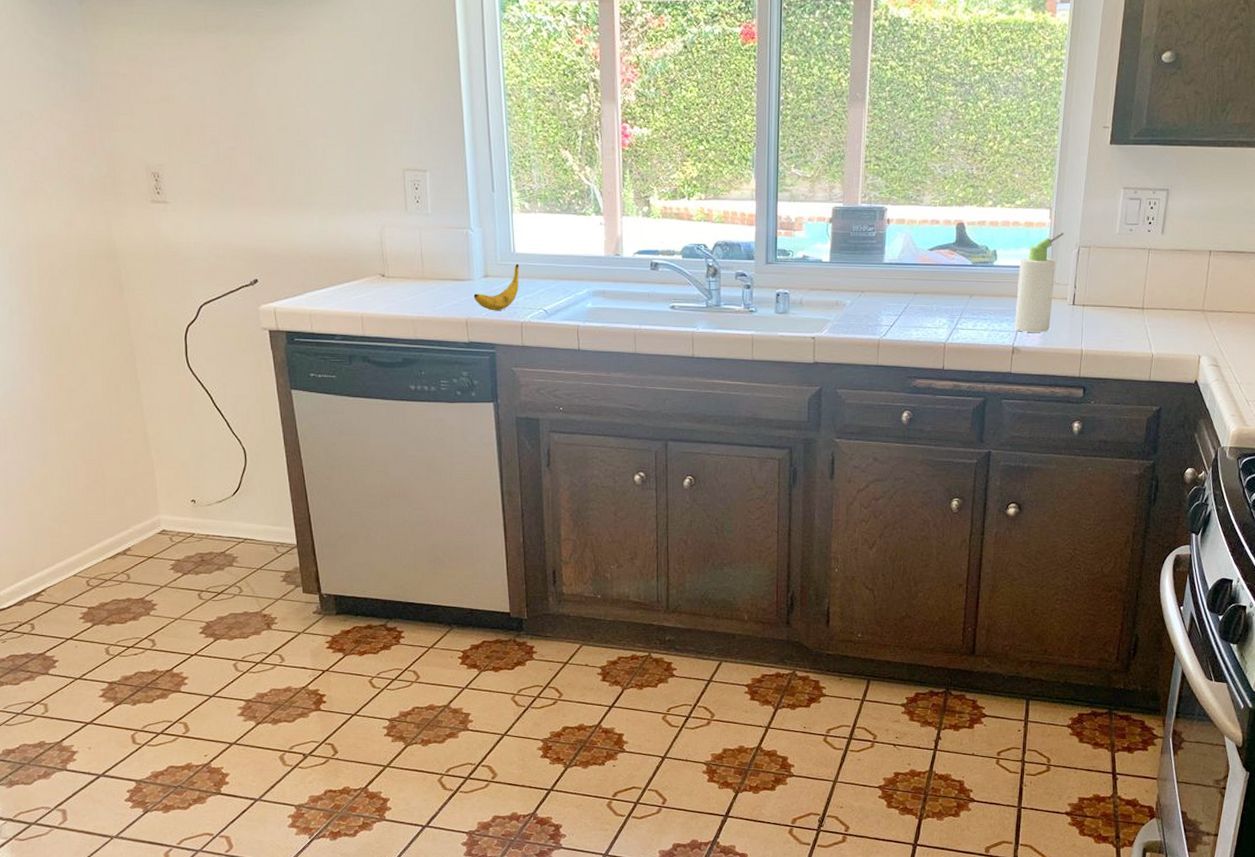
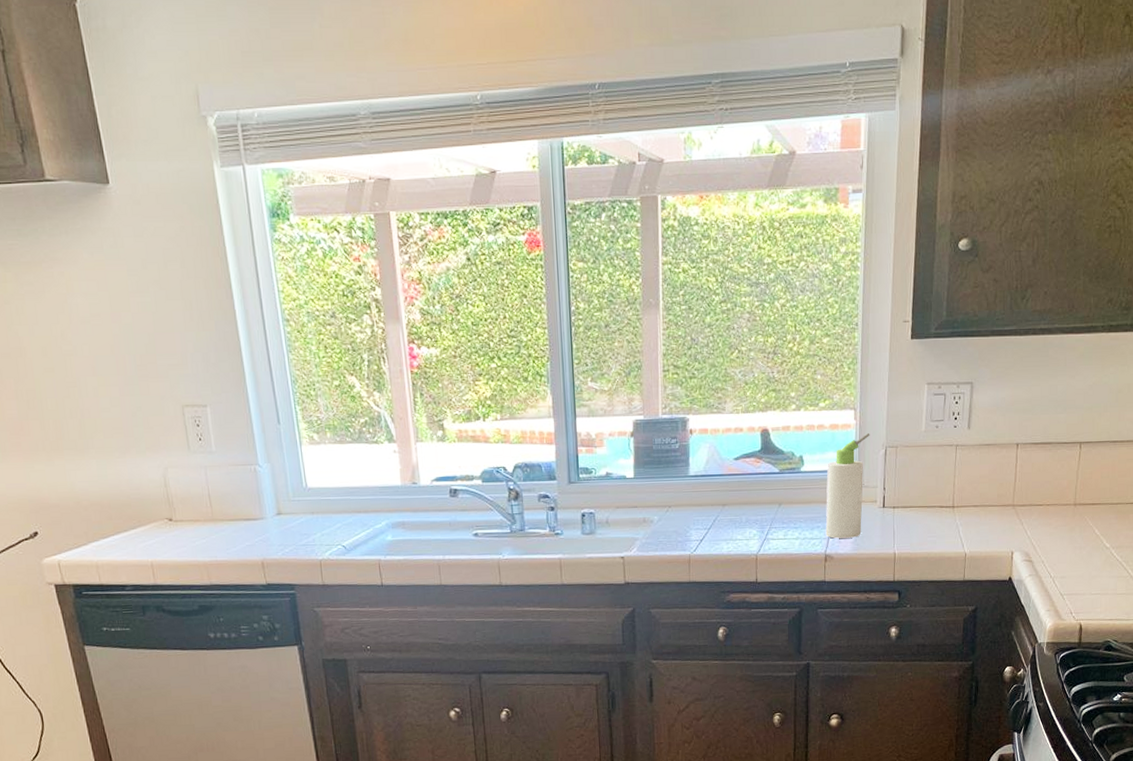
banana: present [473,263,519,311] -> none [267,498,315,550]

